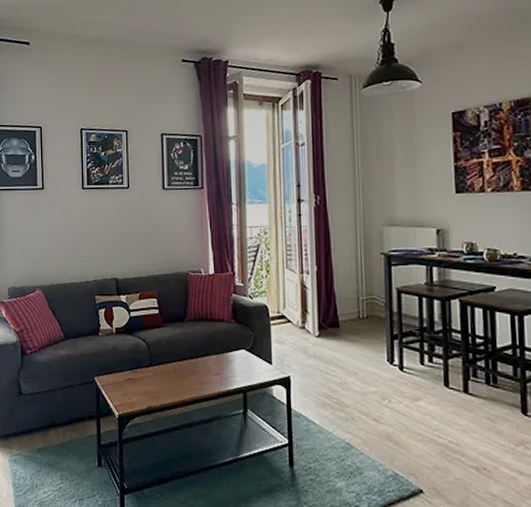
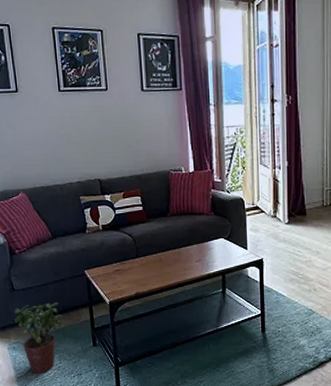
potted plant: none [18,411,68,494] -> present [14,302,62,373]

